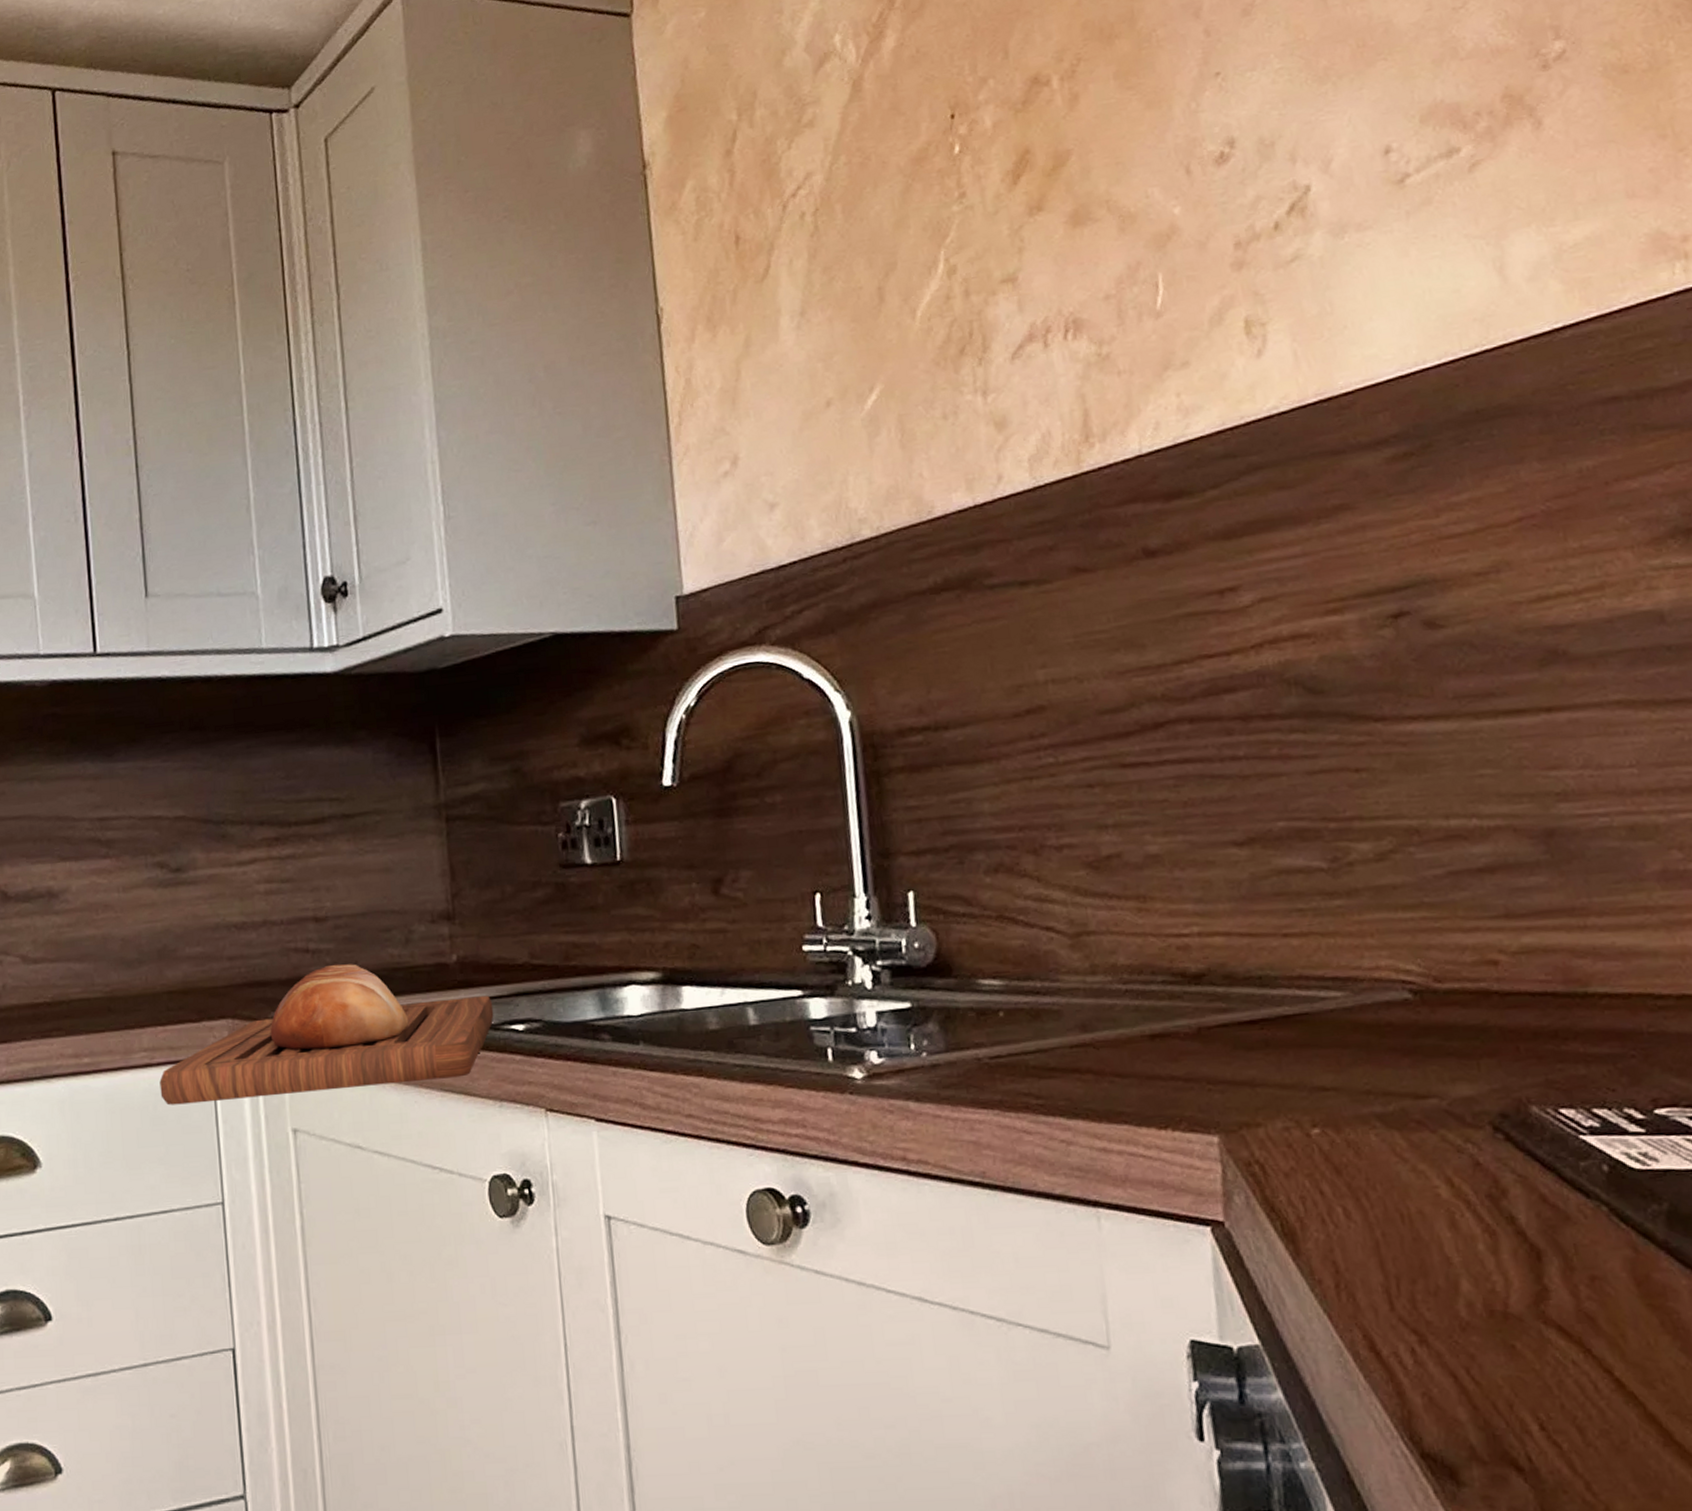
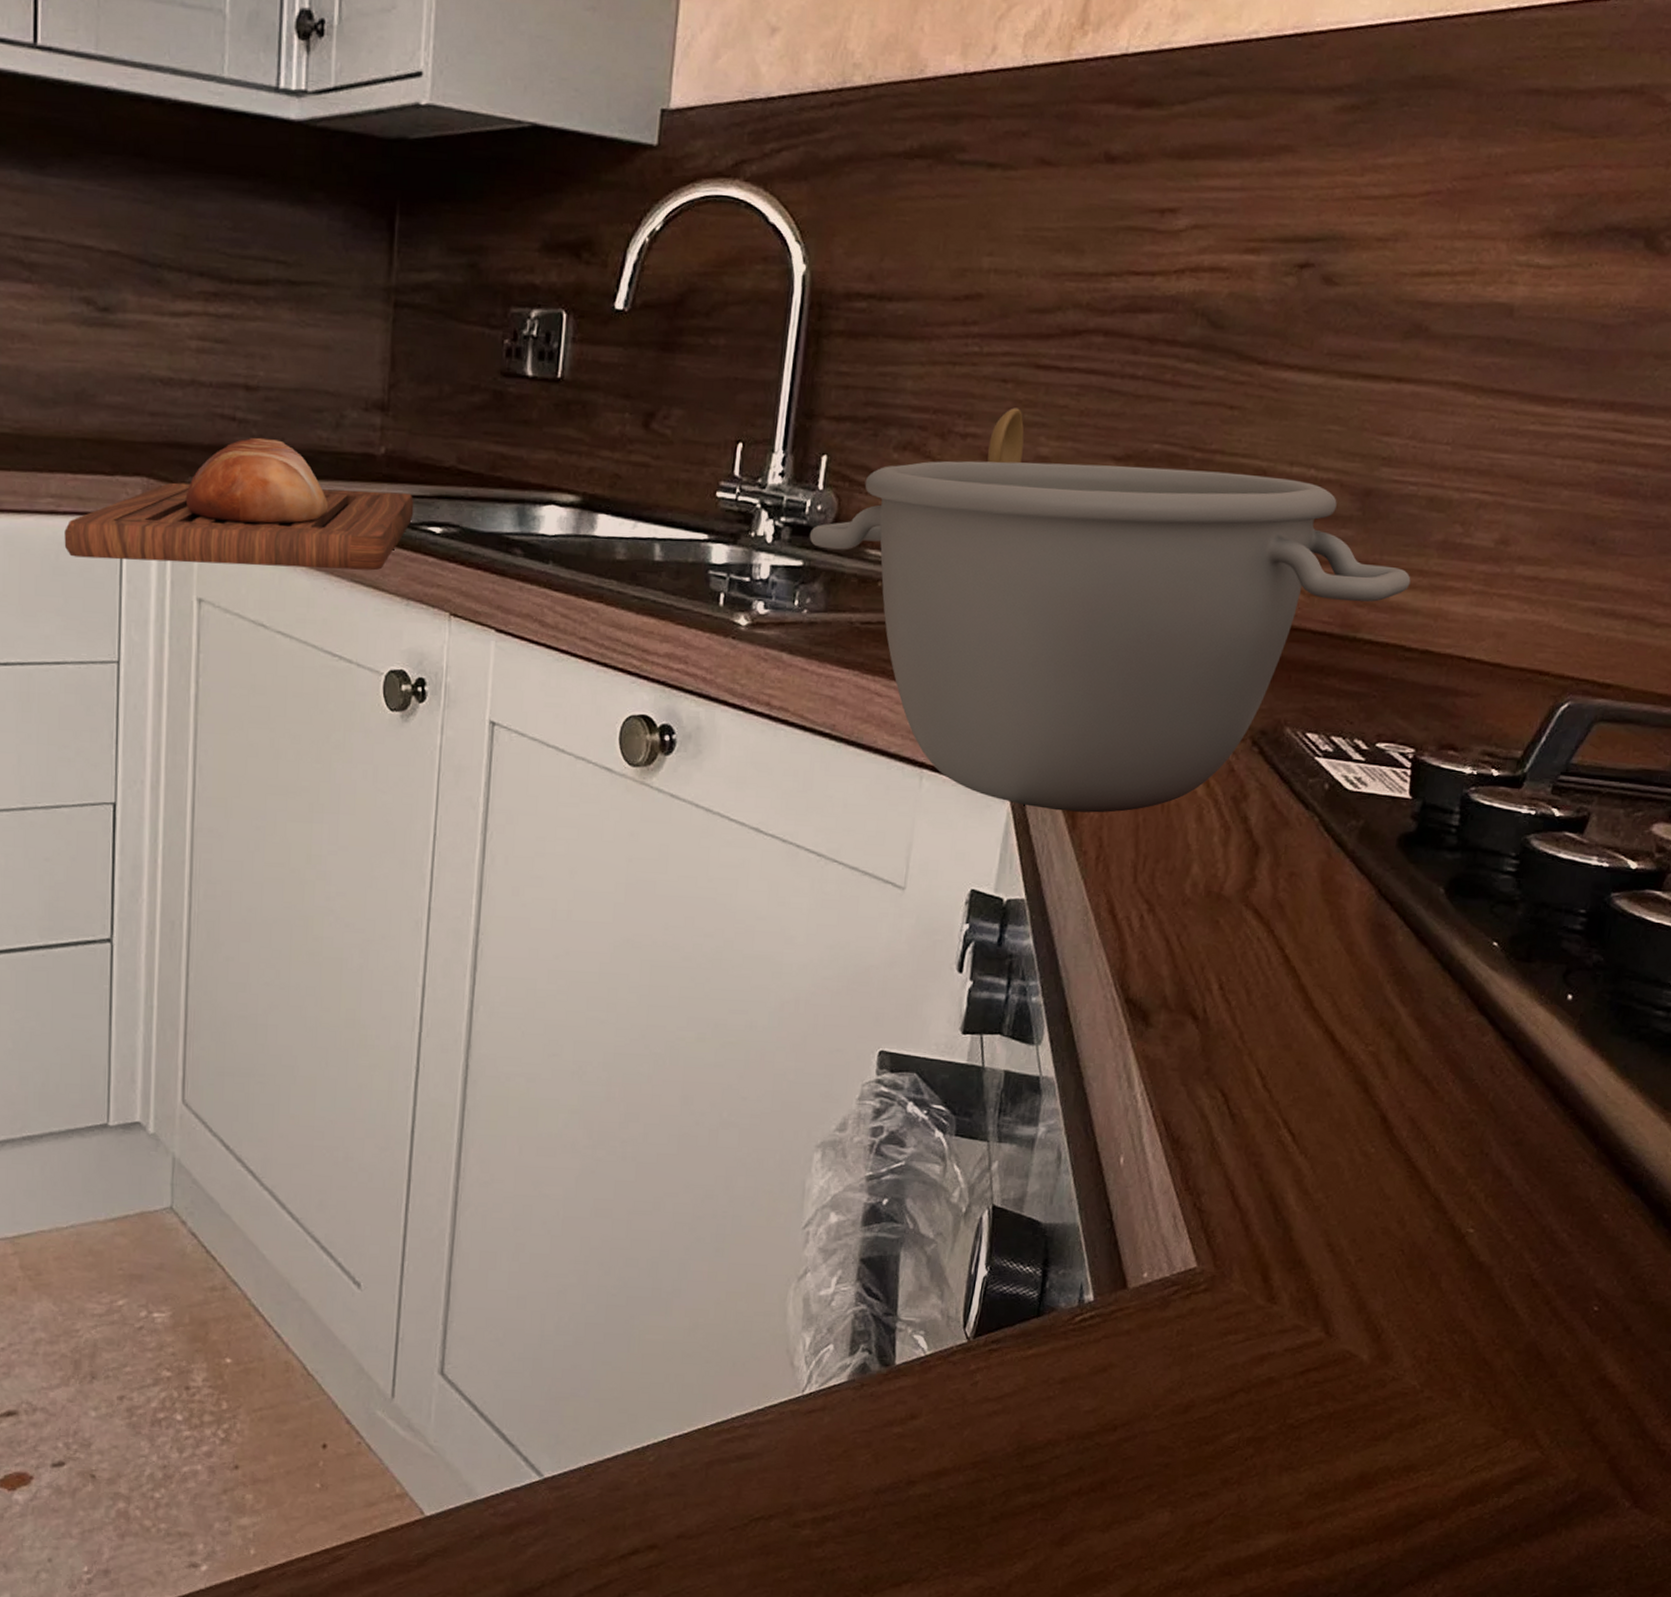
cooking pot: none [911,810,1637,1237] -> present [809,408,1411,813]

